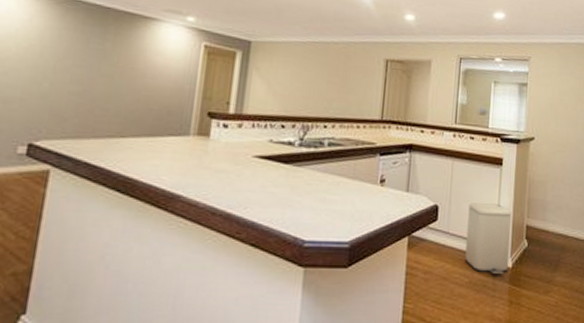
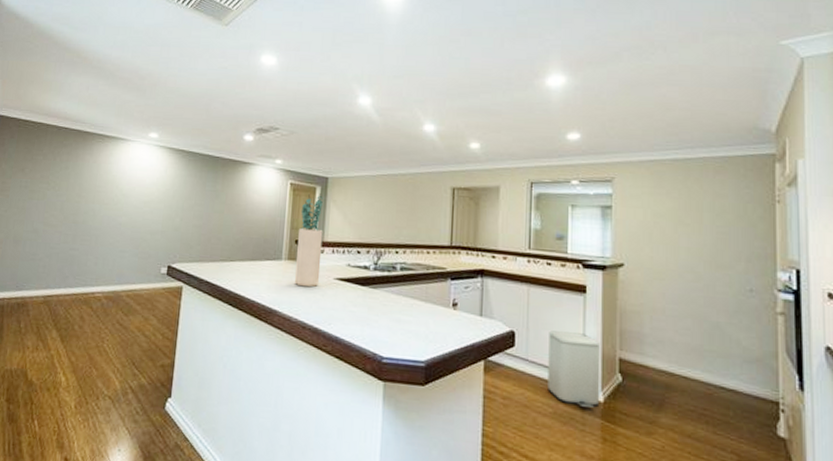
vase: none [204,59,244,167] -> present [294,193,323,288]

